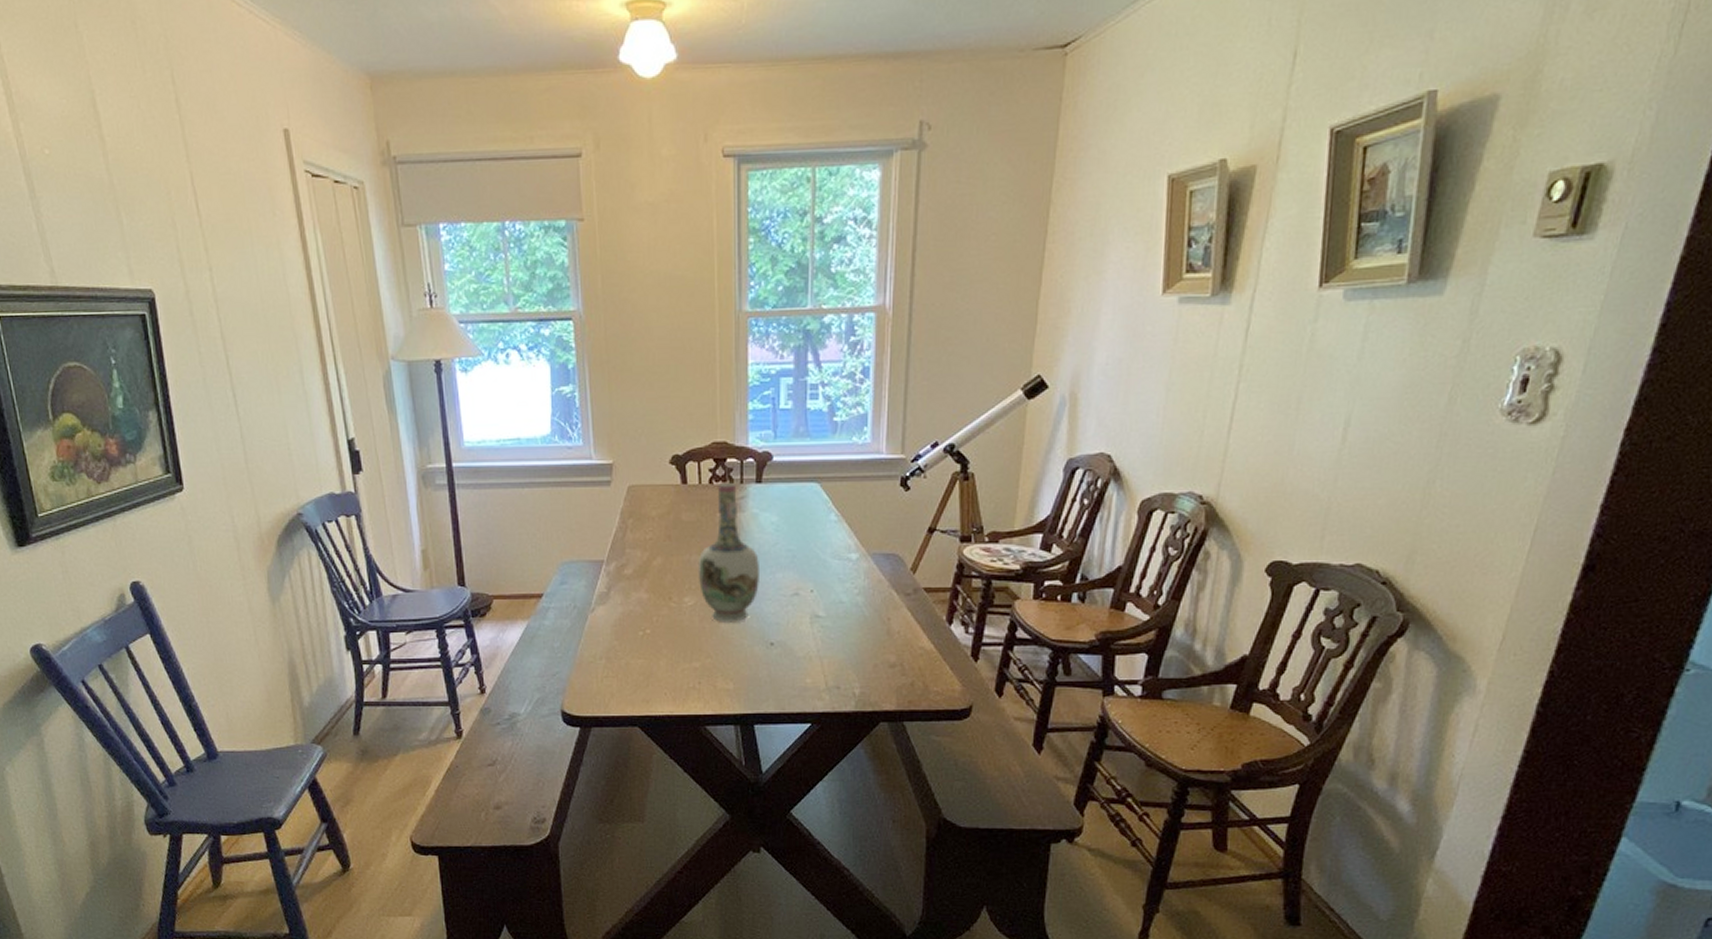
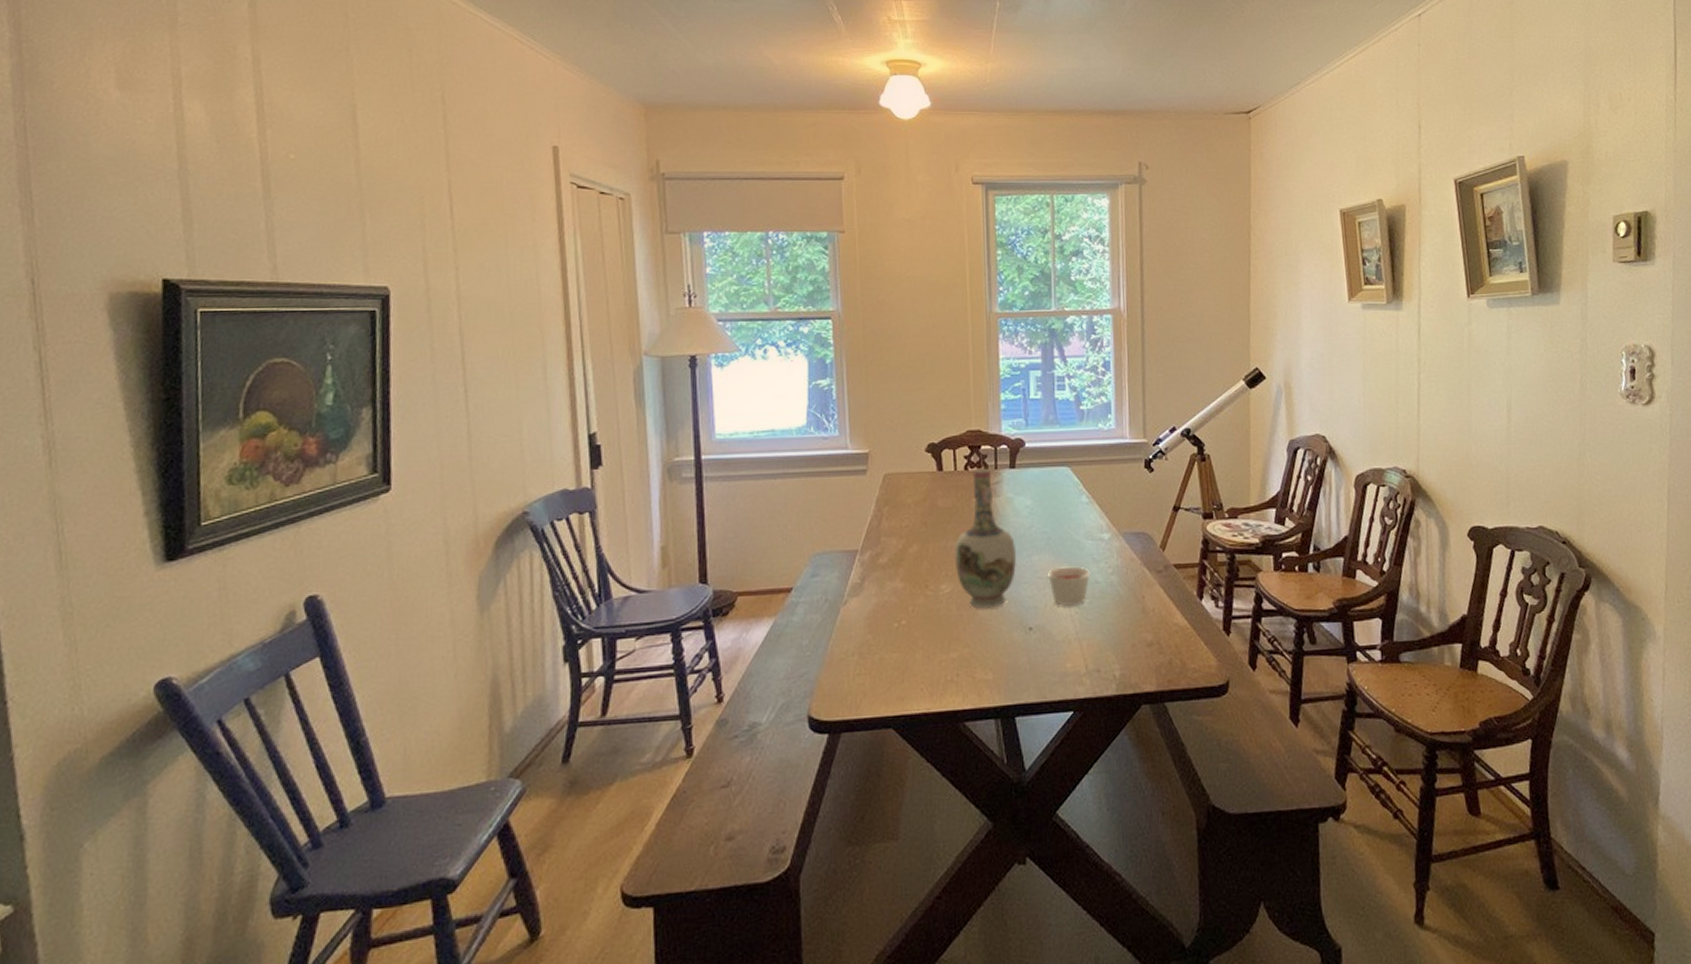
candle: none [792,585,835,624] -> present [1048,566,1090,606]

